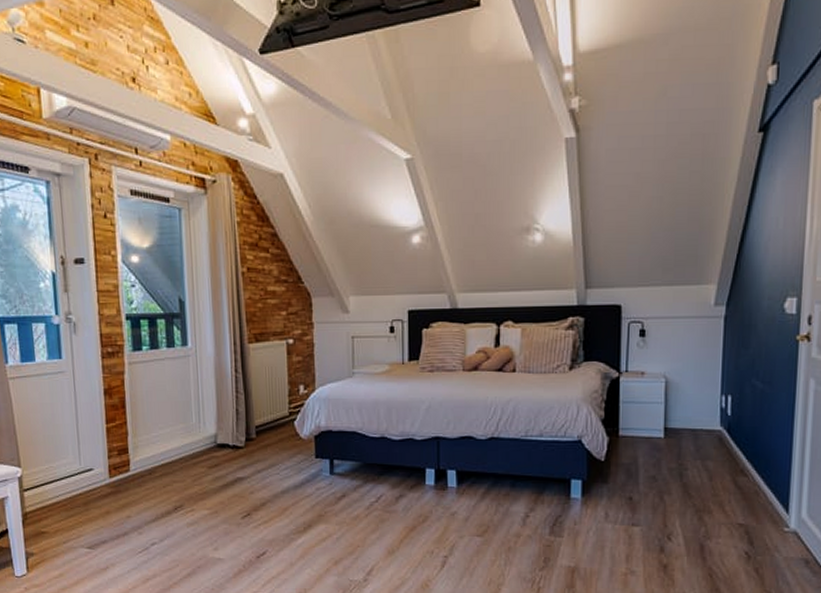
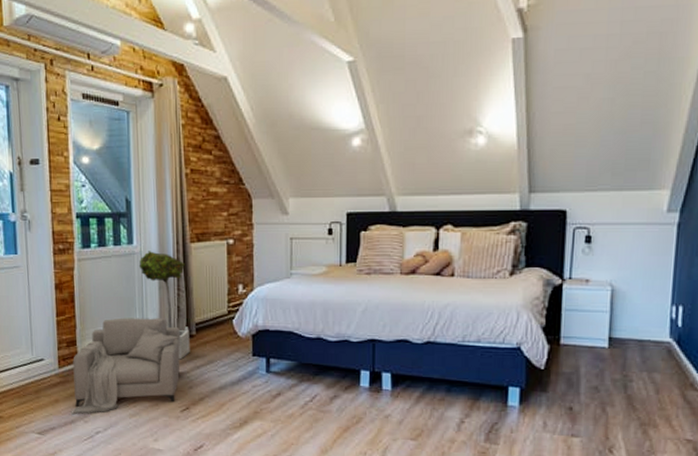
armchair: none [121,422,241,527] -> present [69,317,181,415]
potted tree: none [194,352,250,464] -> present [138,251,190,360]

